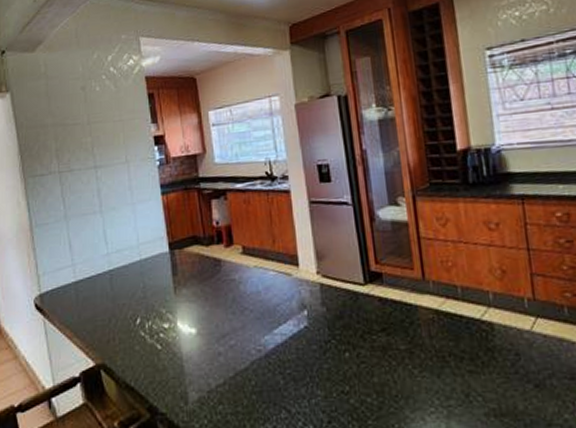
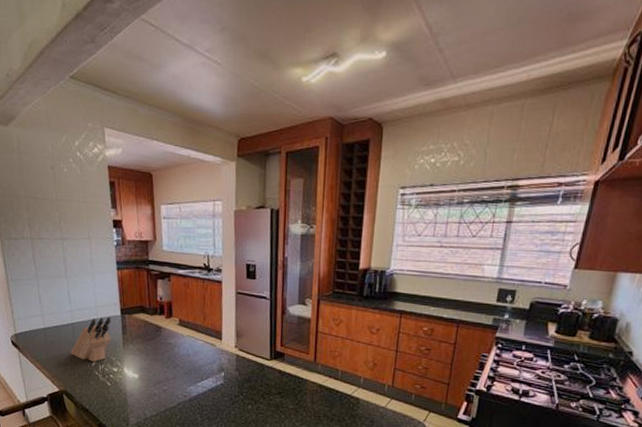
knife block: none [108,255,160,319] -> present [70,316,112,362]

